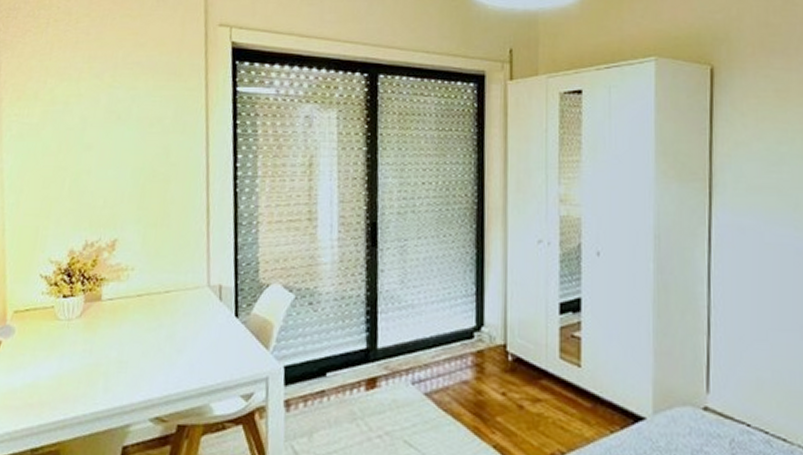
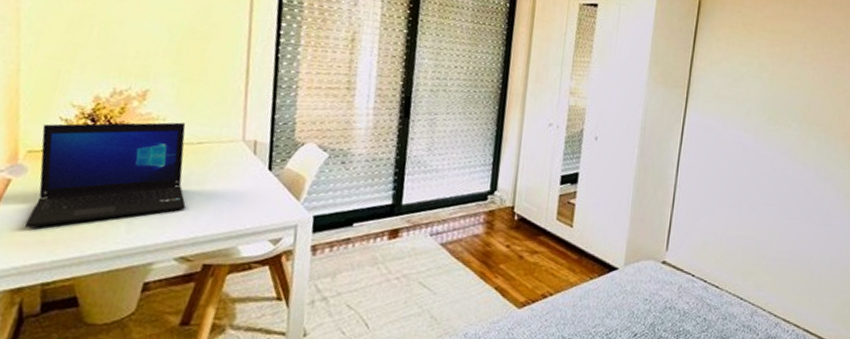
laptop: none [14,271,158,390] -> present [24,122,186,228]

